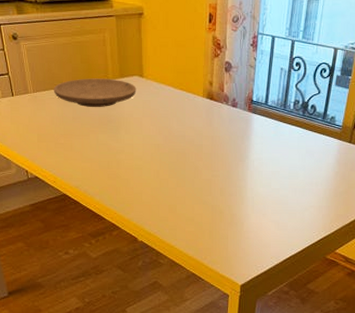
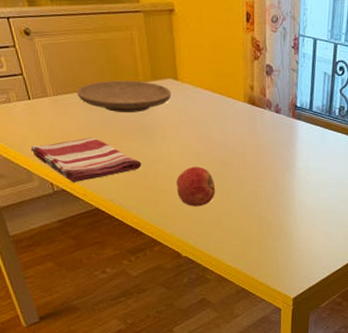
dish towel: none [11,130,106,171] -> present [30,137,142,183]
apple: none [137,157,173,195] -> present [176,166,216,207]

